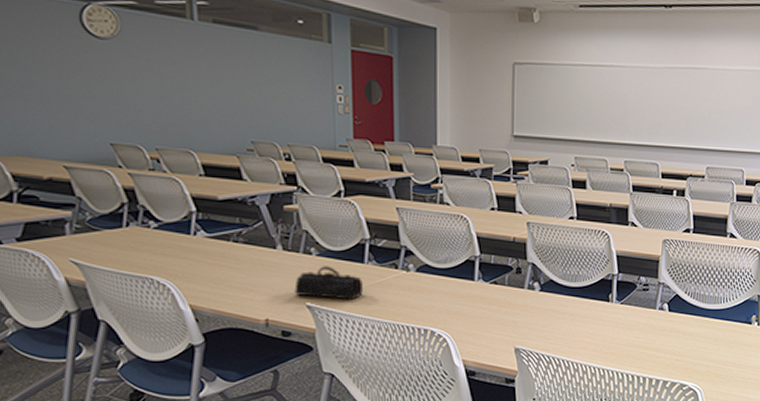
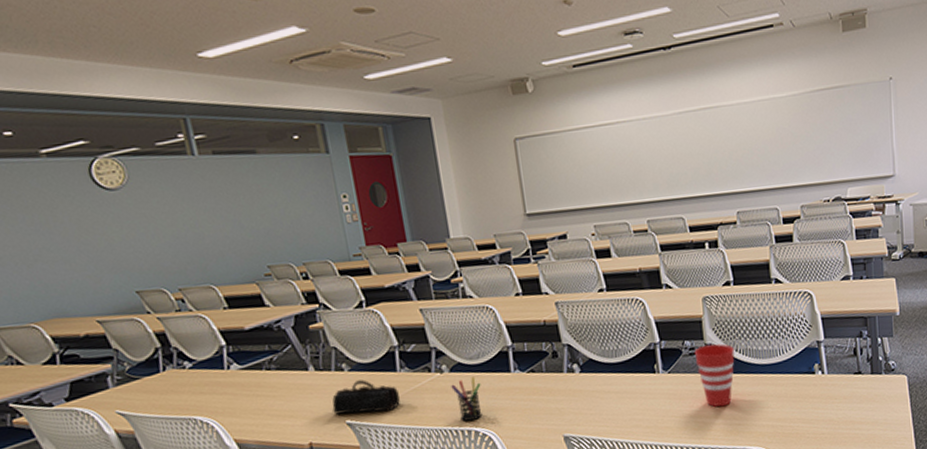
pen holder: none [415,280,444,320] -> present [451,377,483,422]
cup: none [647,284,684,342] -> present [694,344,735,407]

